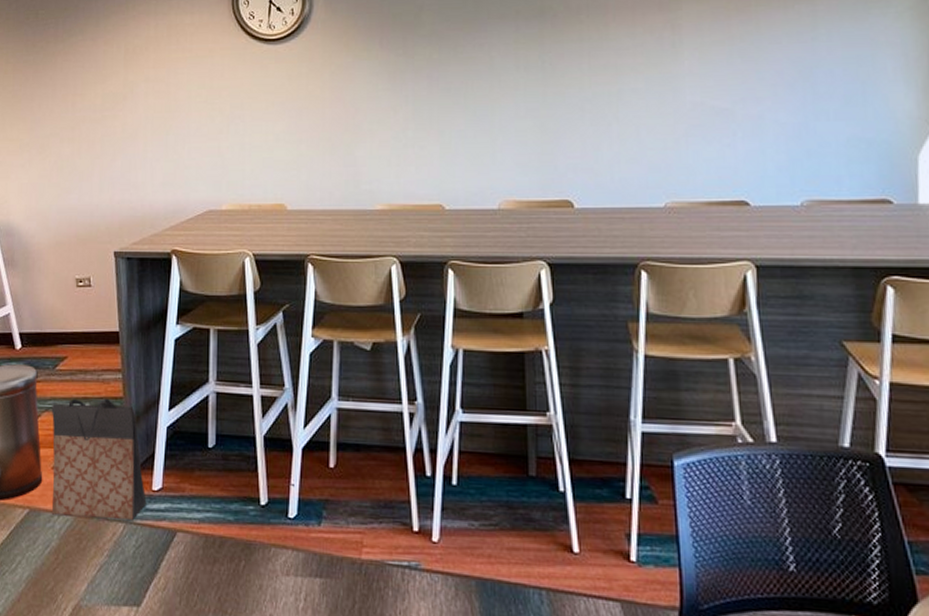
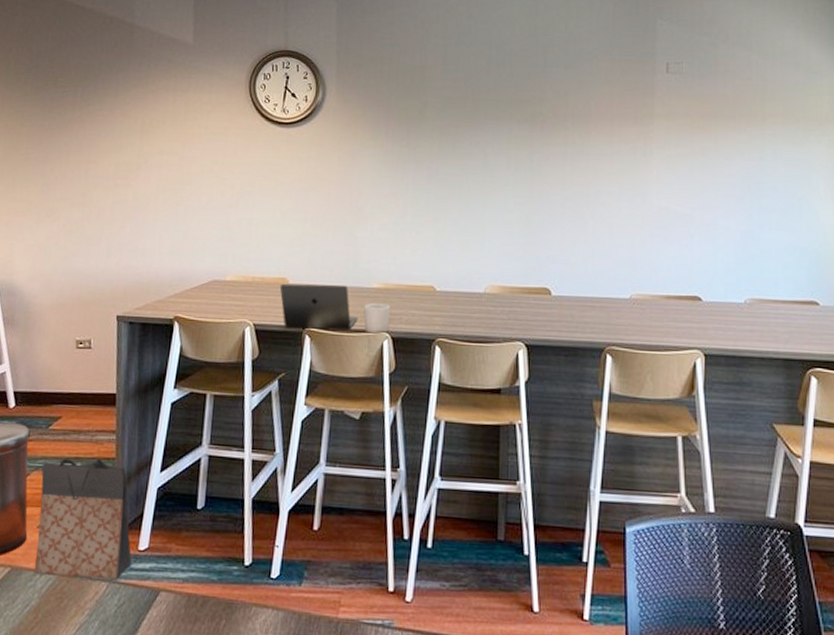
laptop: none [277,208,362,257] -> present [279,283,358,330]
mug: none [368,226,397,259] -> present [363,303,391,334]

